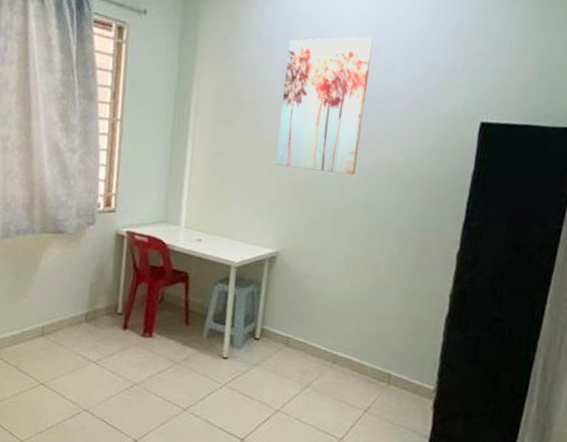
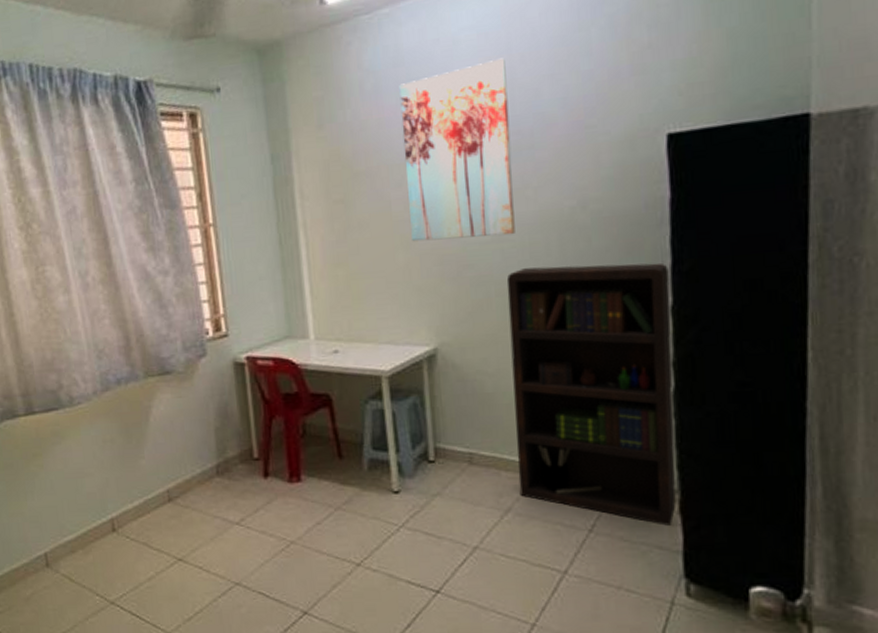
bookcase: none [319,203,462,416] -> present [506,263,676,526]

